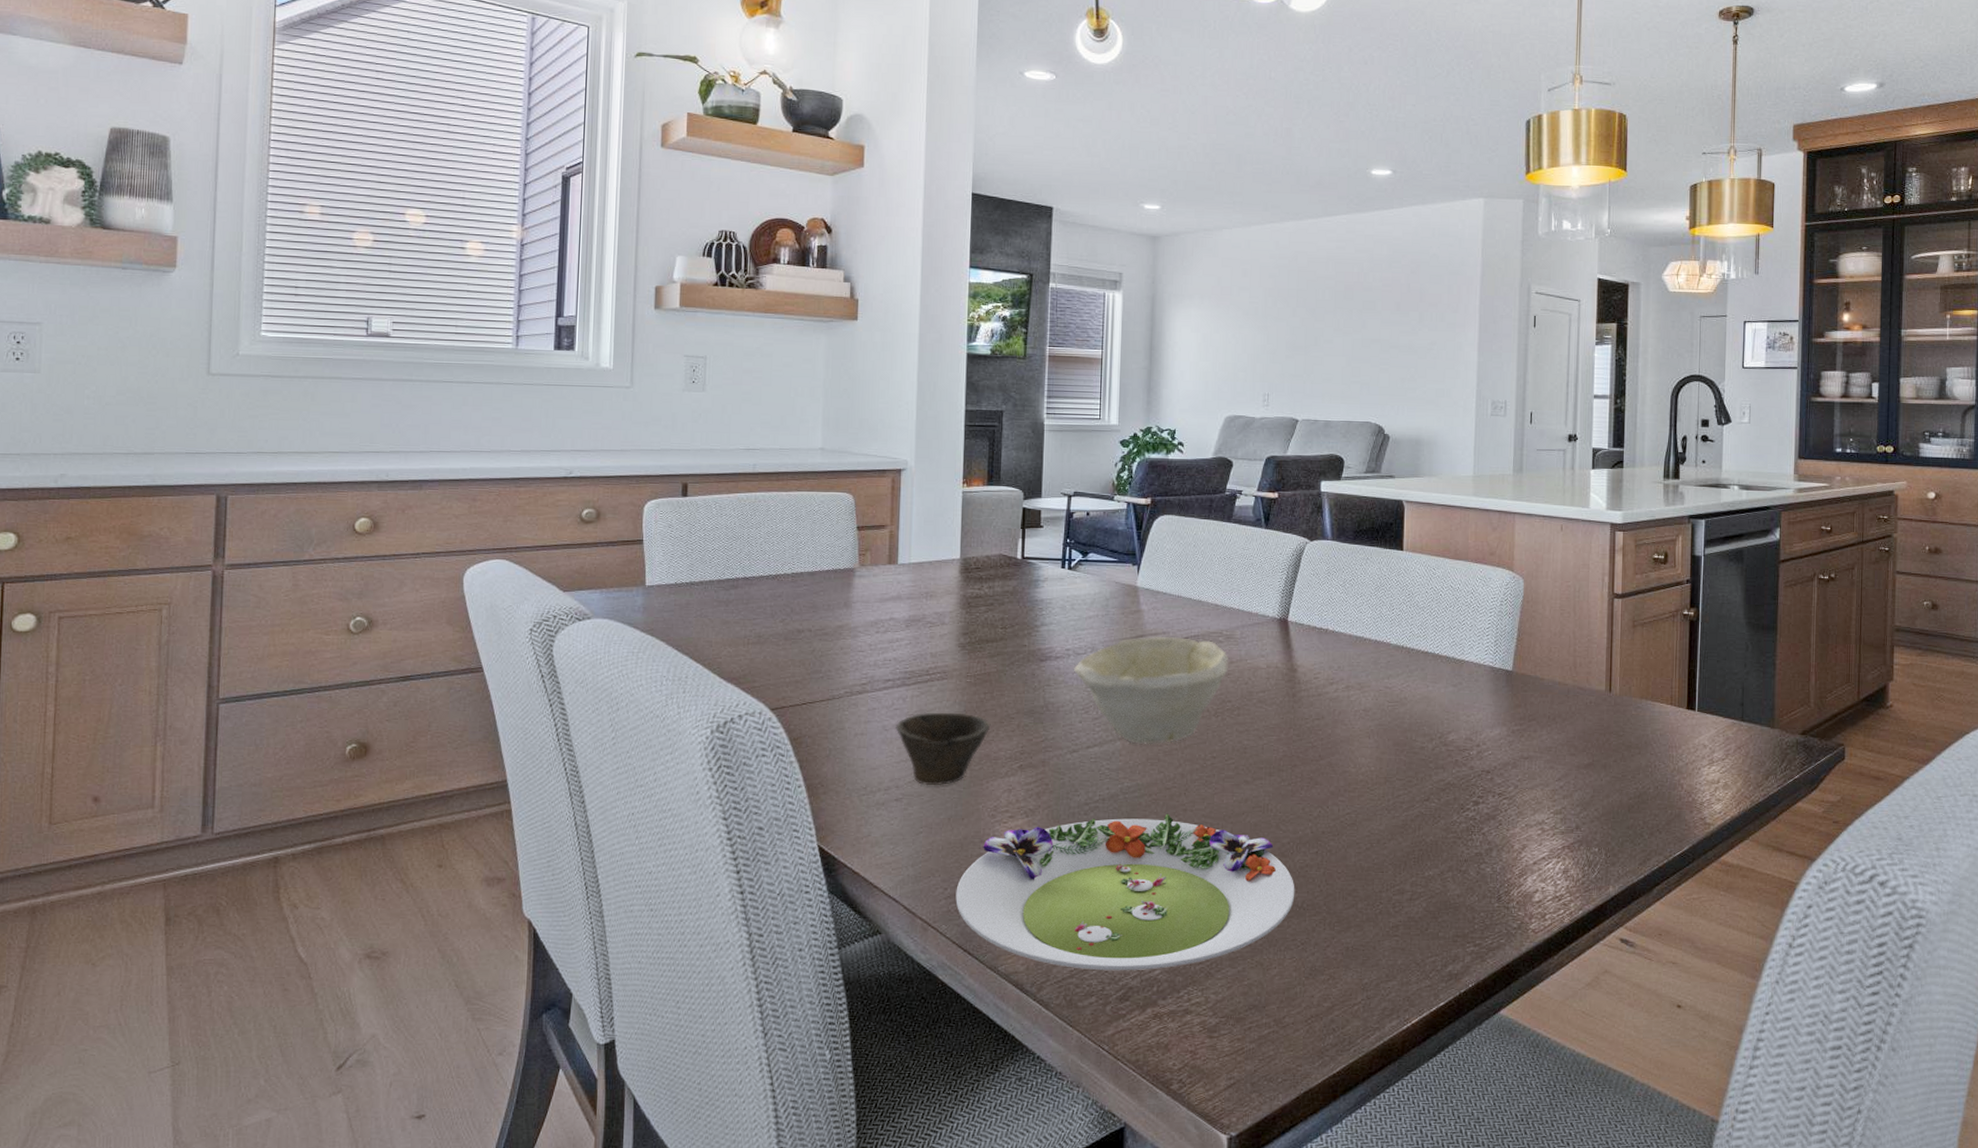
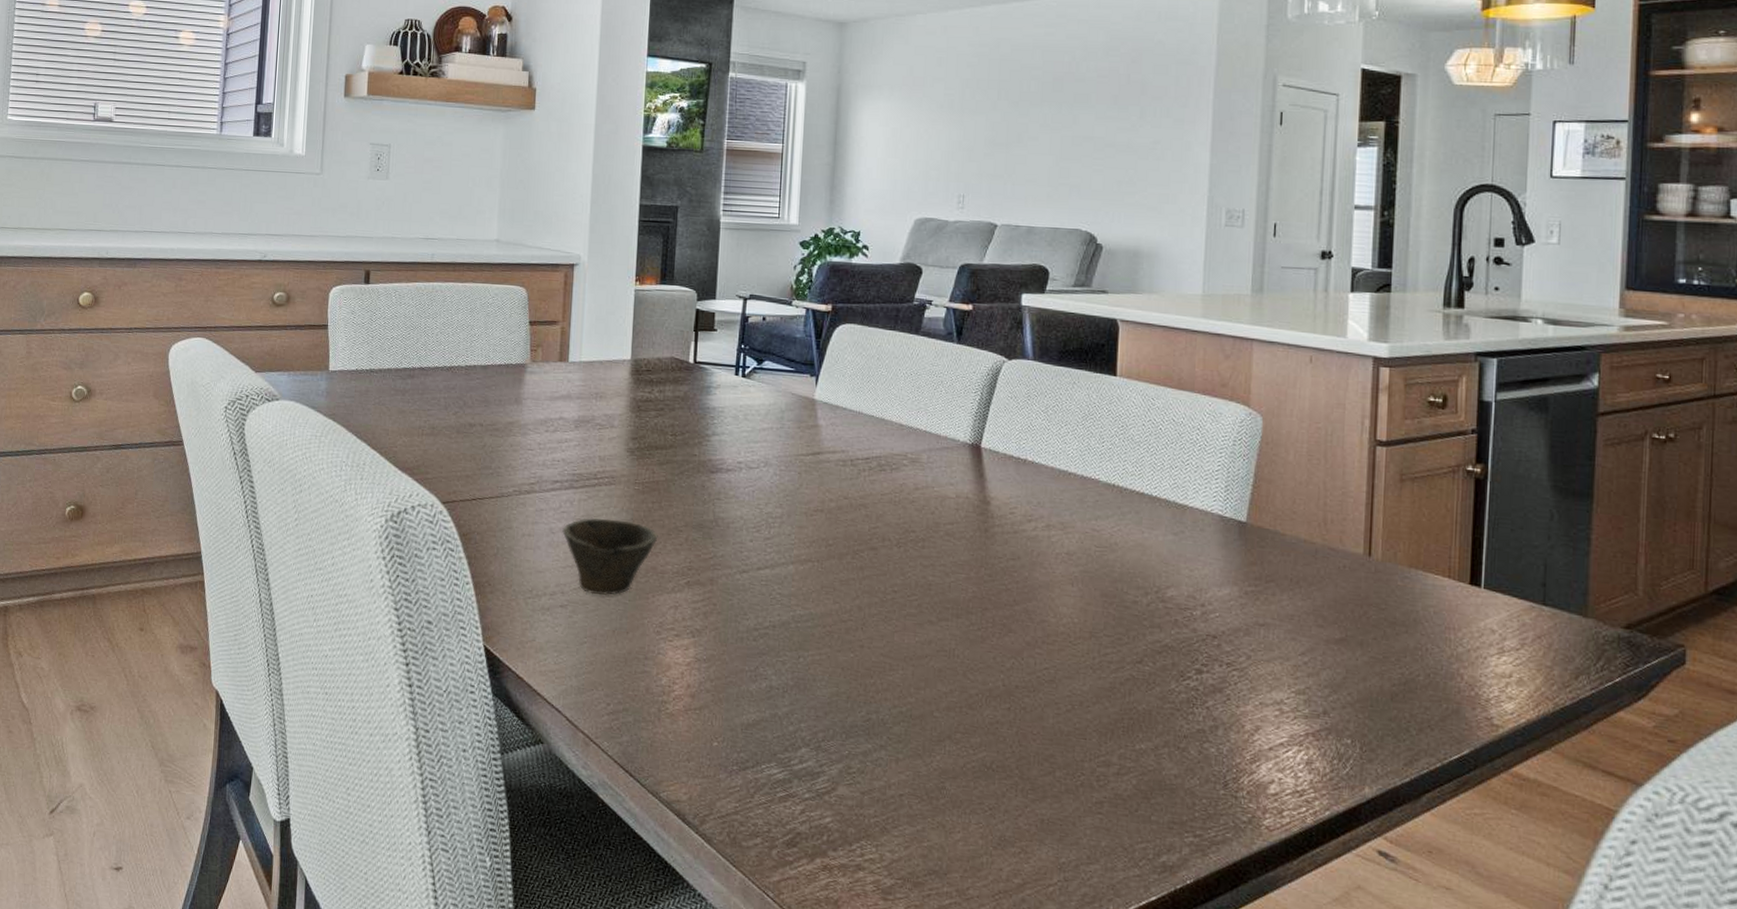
salad plate: present [955,813,1295,971] -> none [618,645,984,817]
bowl: present [1073,636,1230,744] -> none [745,454,914,572]

